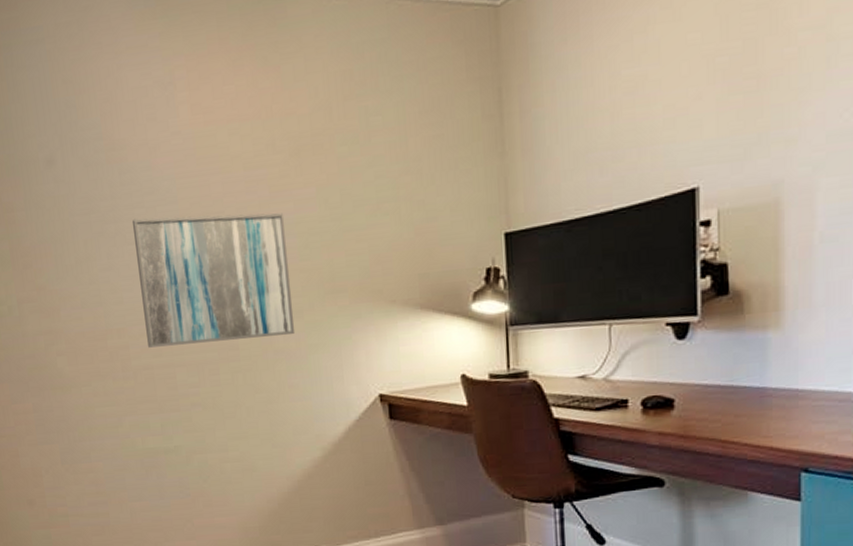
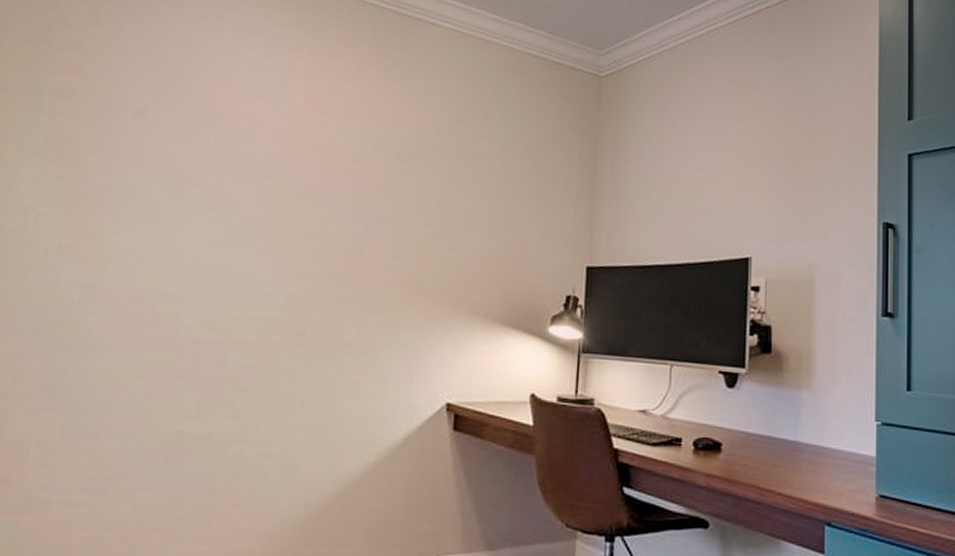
wall art: present [133,213,295,348] -> none [204,186,380,329]

